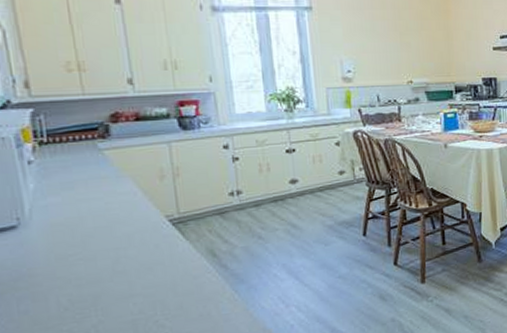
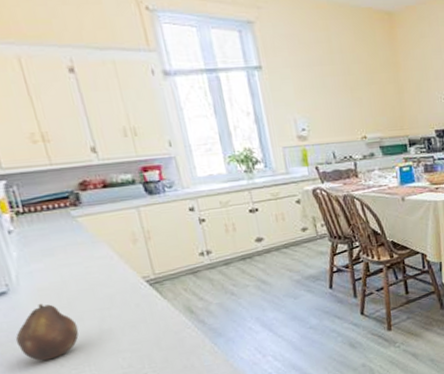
fruit: none [18,241,90,303] -> present [15,304,79,361]

